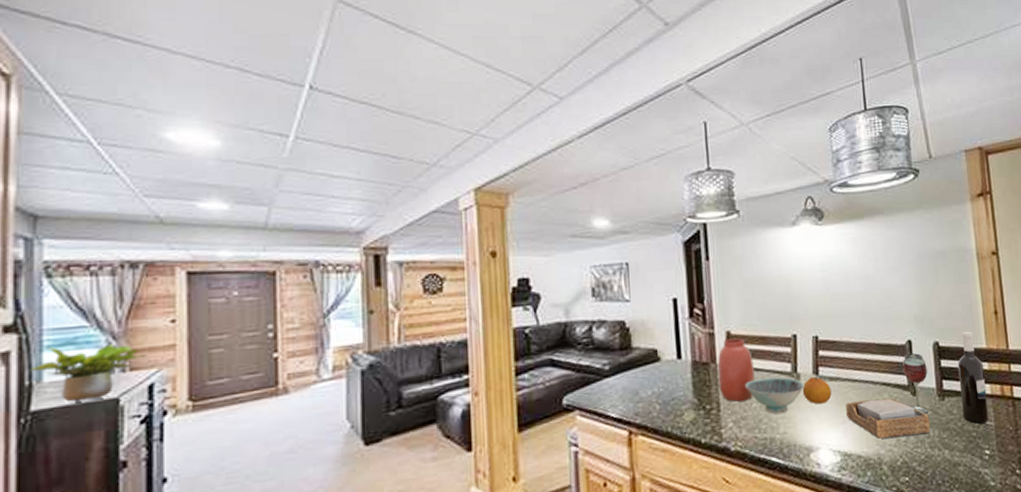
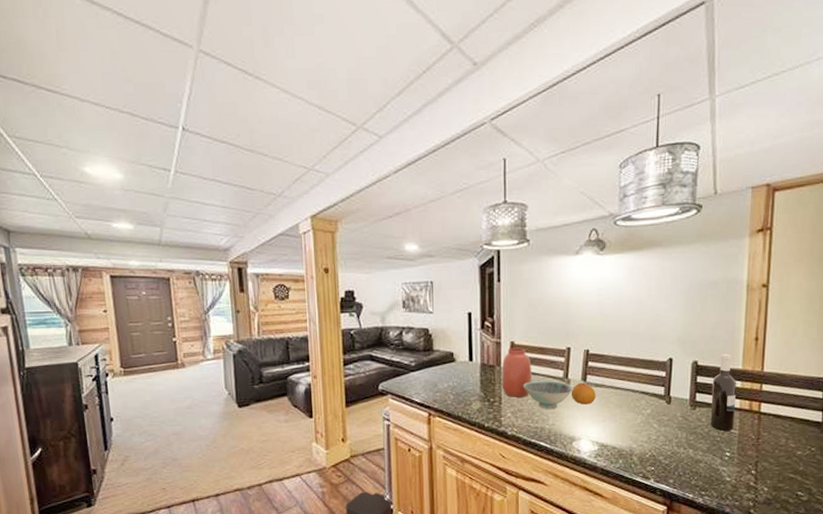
potted plant: present [29,344,146,403] -> none [21,325,91,363]
napkin holder: present [846,398,930,439] -> none [607,404,679,436]
wineglass: present [902,353,929,414] -> none [661,369,684,419]

